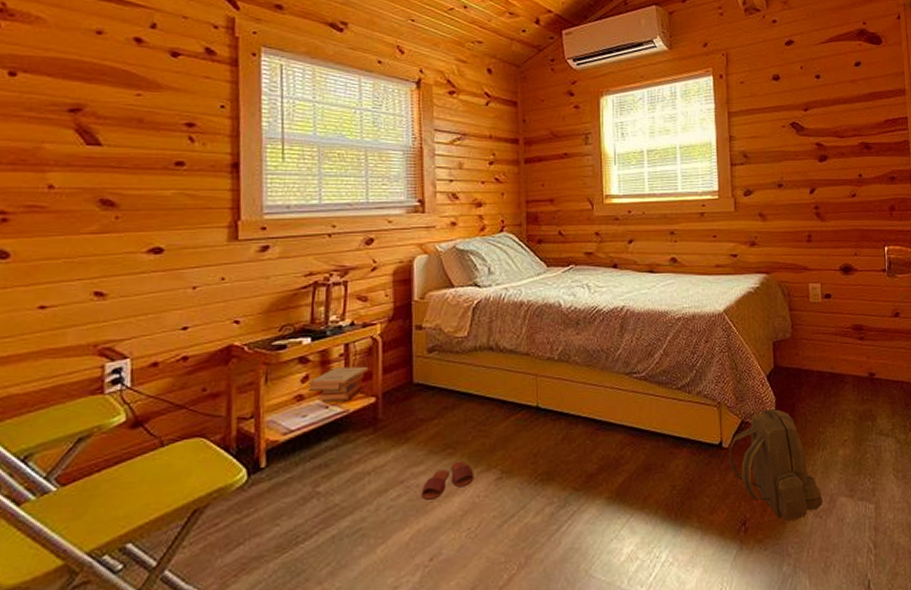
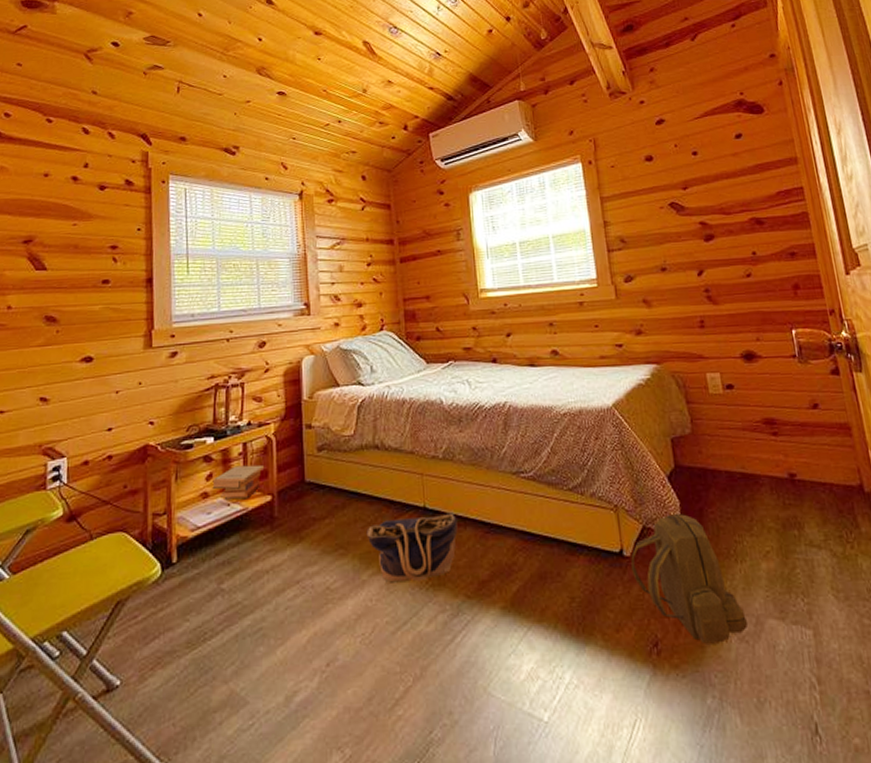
slippers: present [421,460,474,500] -> none [316,562,366,602]
tote bag: none [476,412,569,479] -> present [366,513,458,583]

